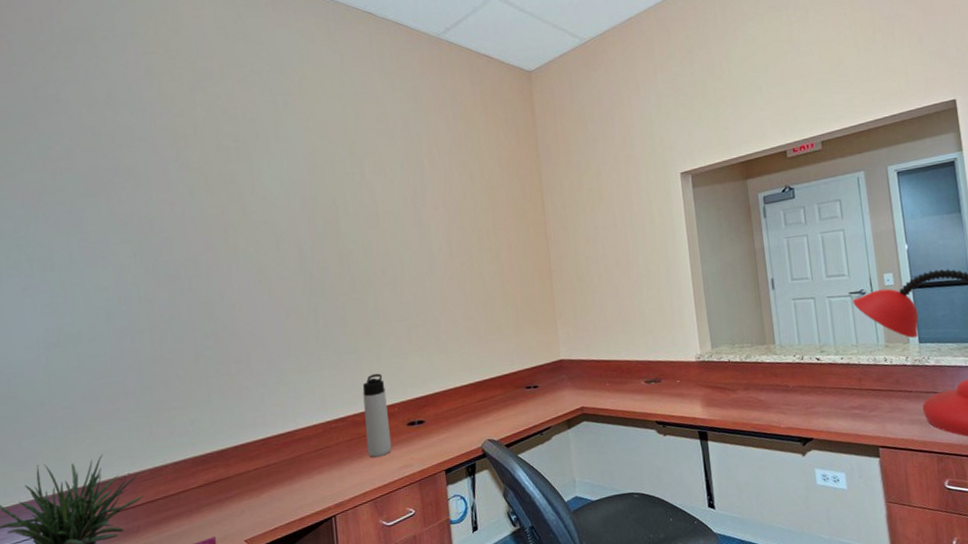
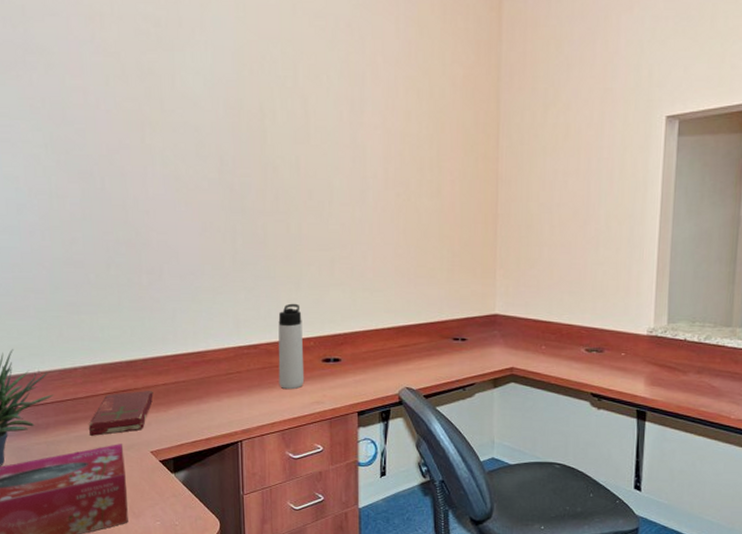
book: none [180,478,246,533] -> present [88,391,154,436]

